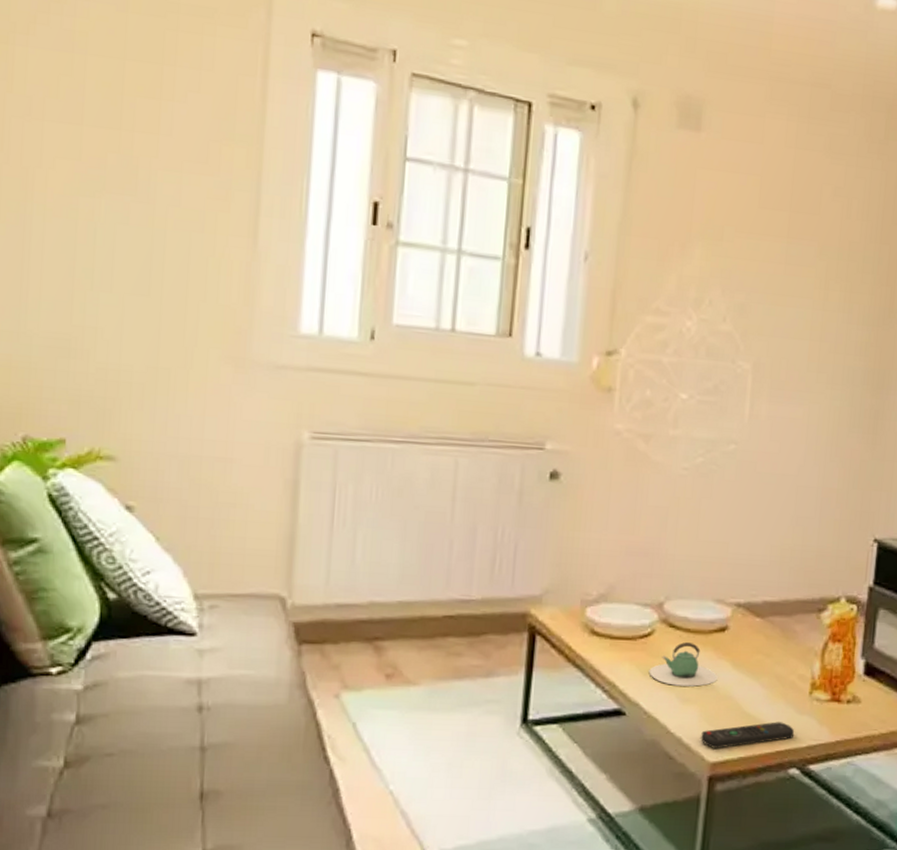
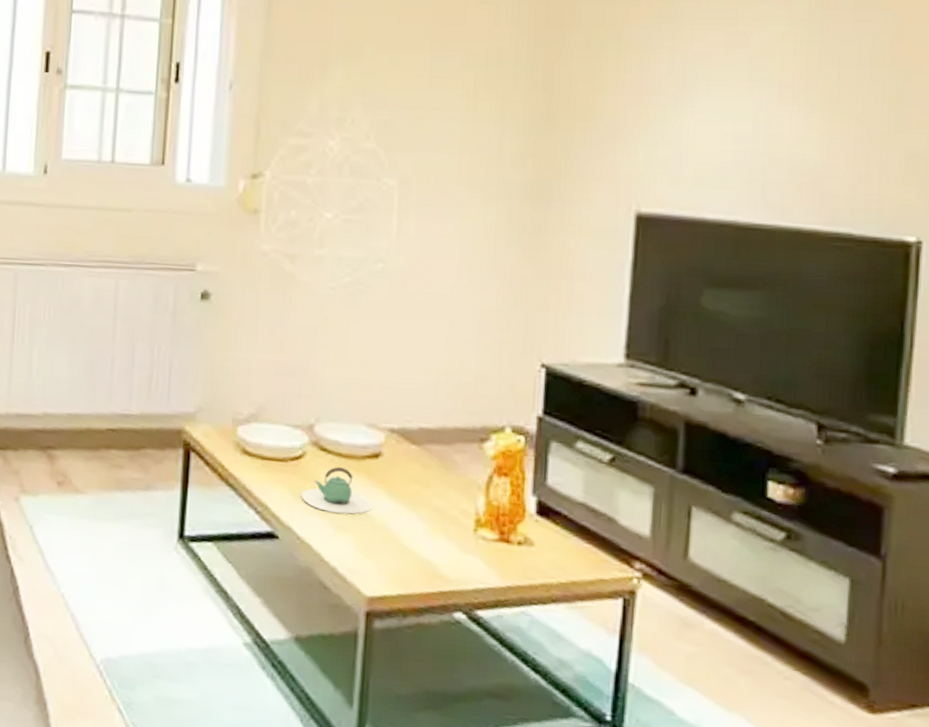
remote control: present [701,722,794,748] -> none [356,559,458,583]

